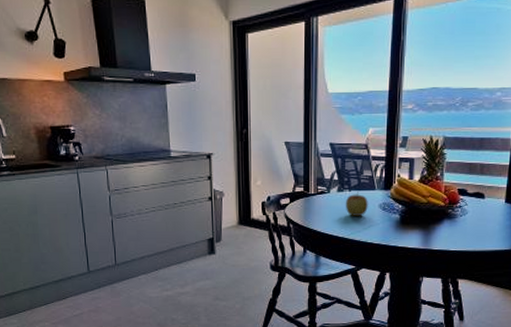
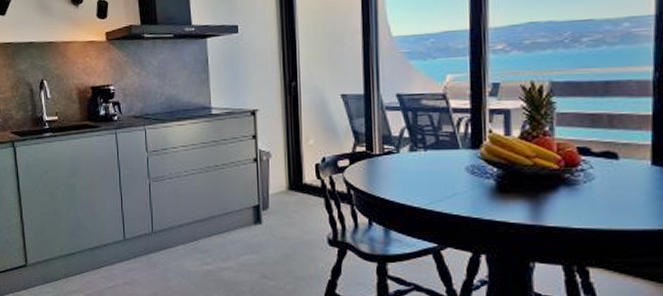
apple: present [345,192,368,216] -> none [420,151,451,181]

